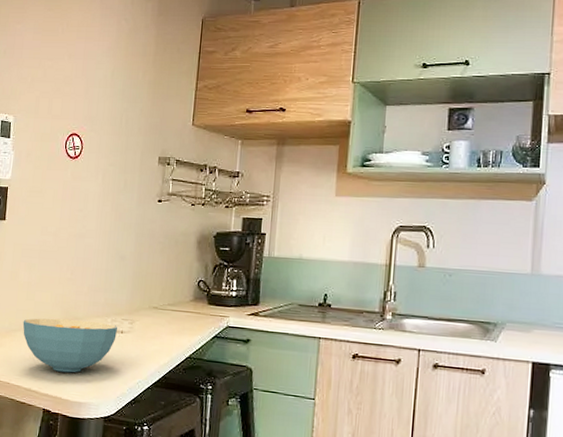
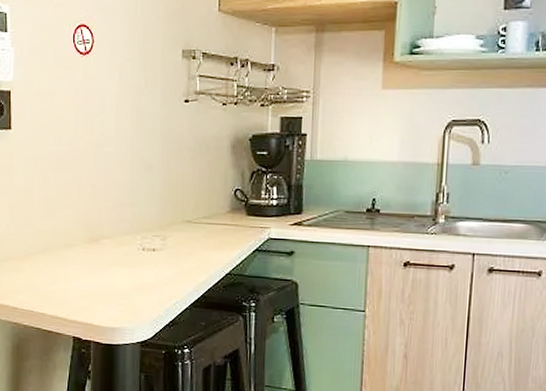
cereal bowl: present [23,318,118,373] -> none [42,238,149,297]

